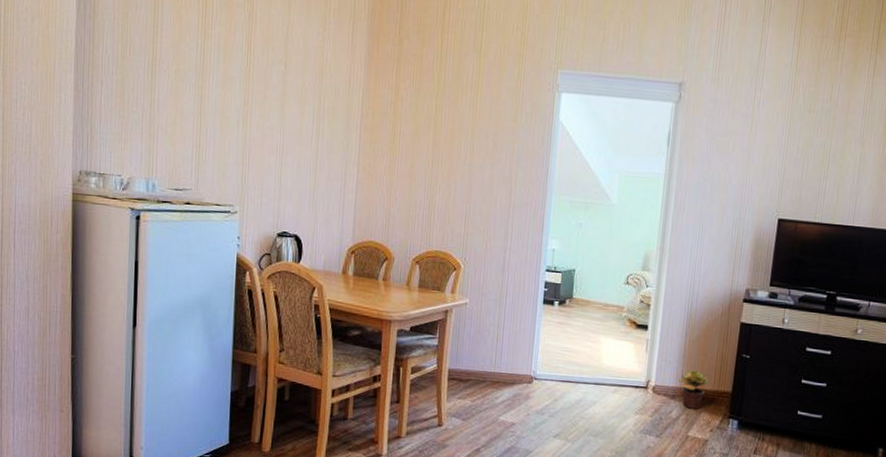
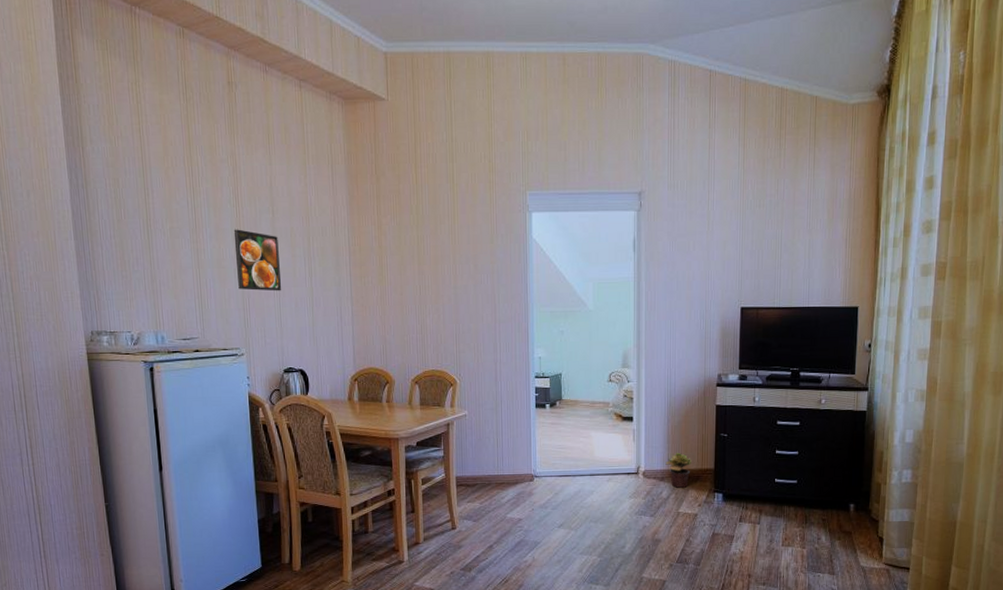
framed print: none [240,78,288,149] -> present [233,229,282,291]

